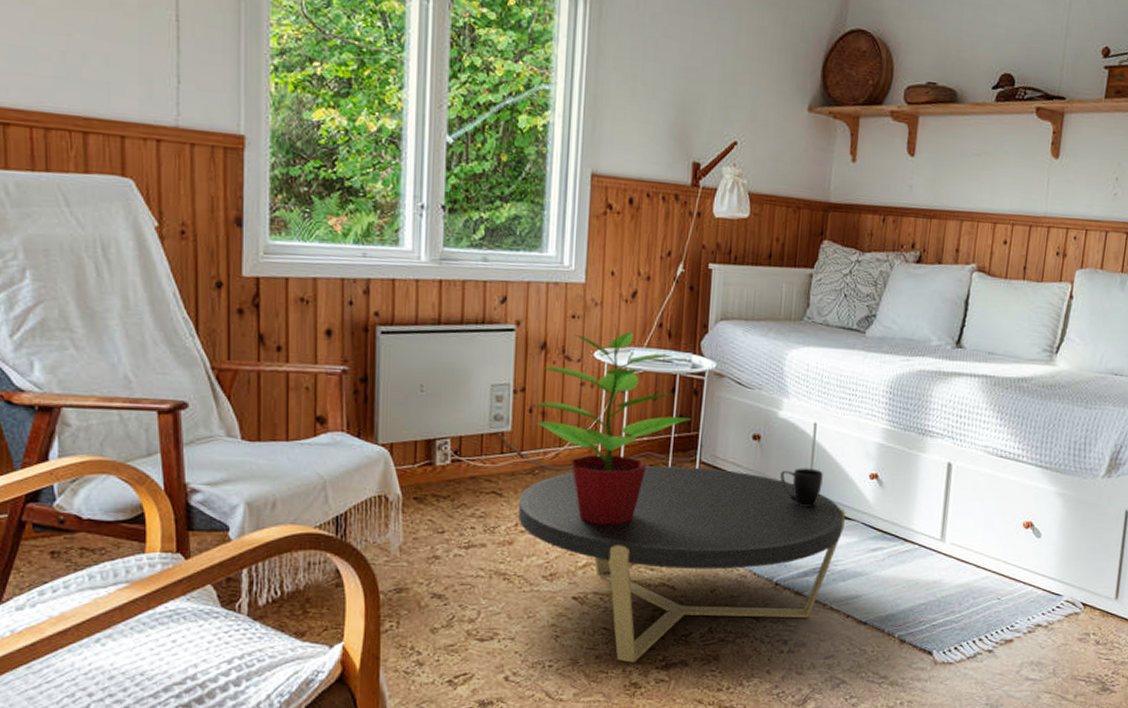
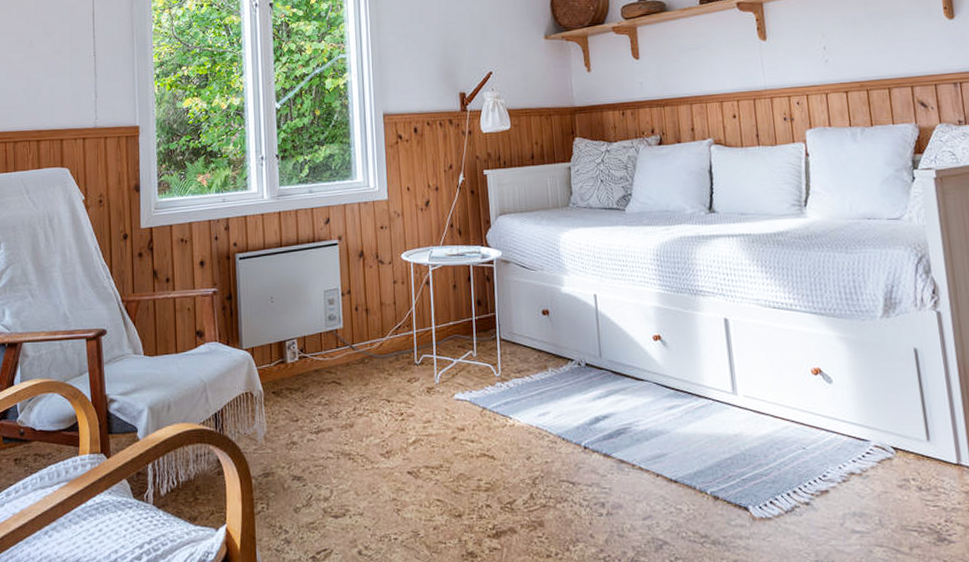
coffee table: present [517,465,845,663] -> none [354,344,638,532]
potted plant: present [536,324,691,525] -> none [360,230,487,404]
mug: present [780,468,823,507] -> none [572,336,611,372]

